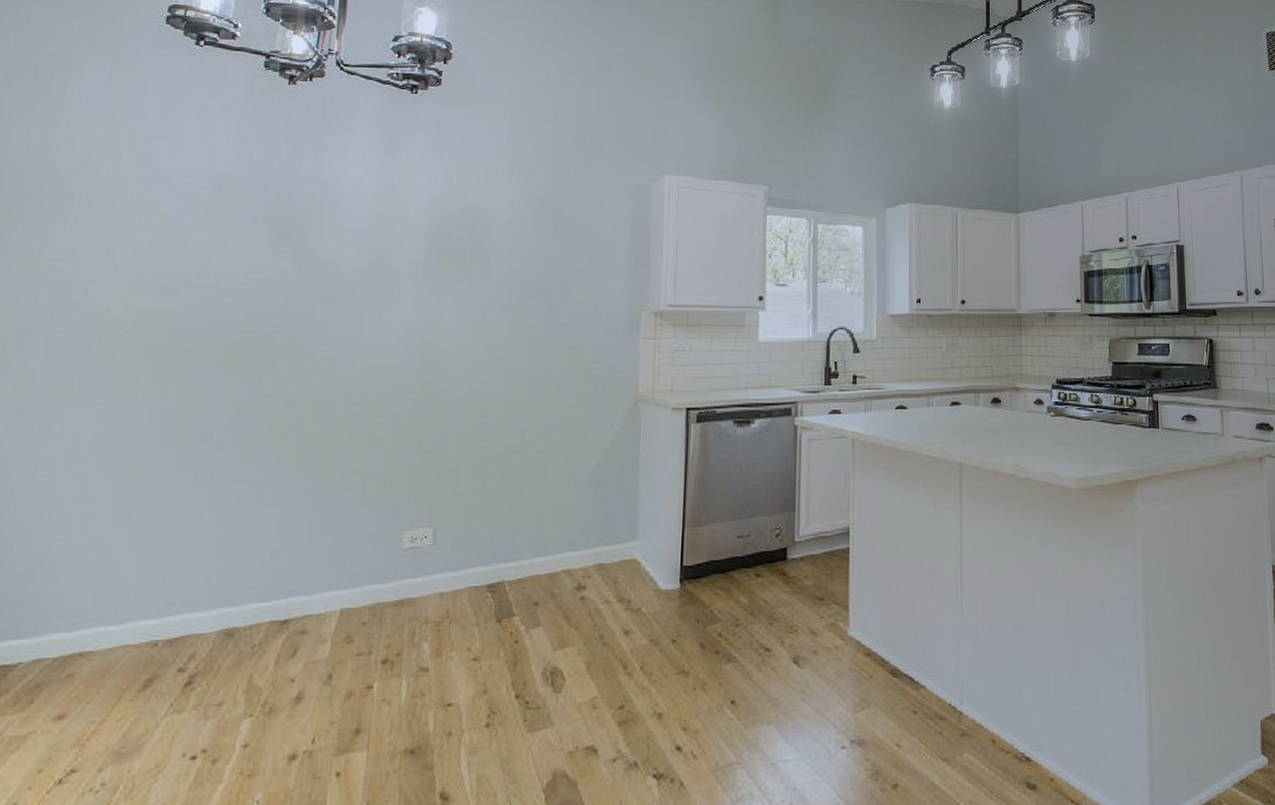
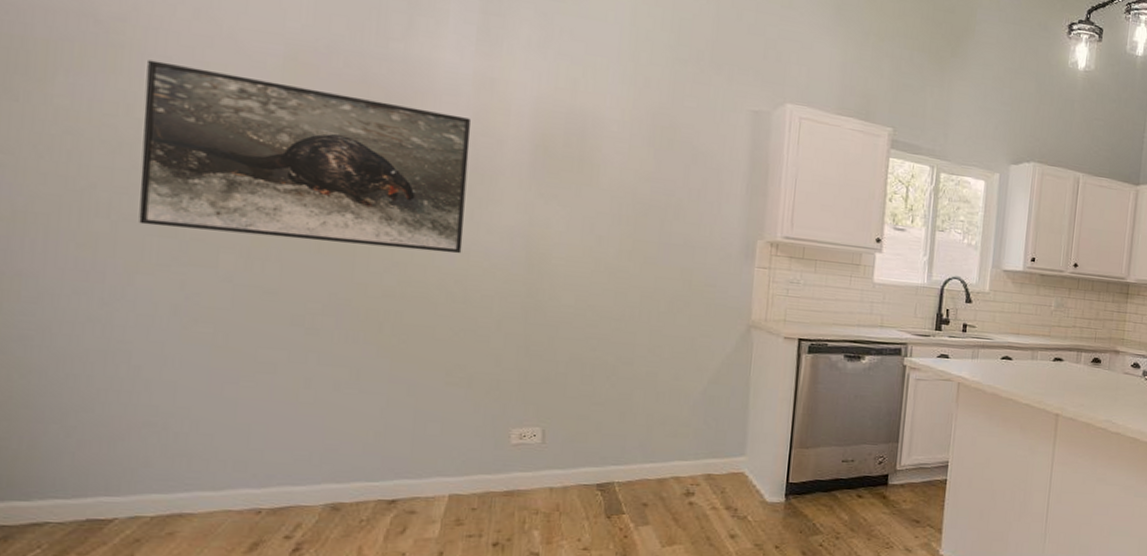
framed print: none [71,206,373,359] -> present [139,60,471,254]

